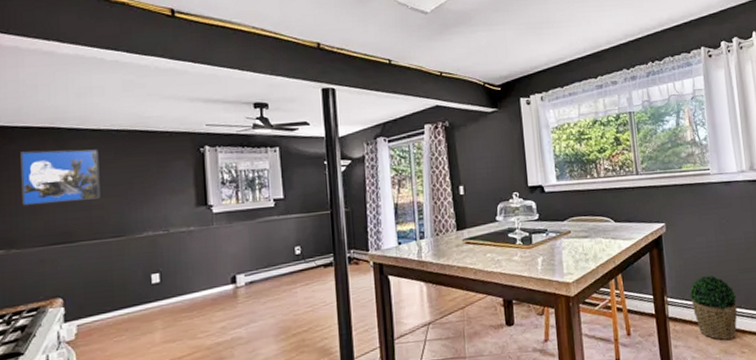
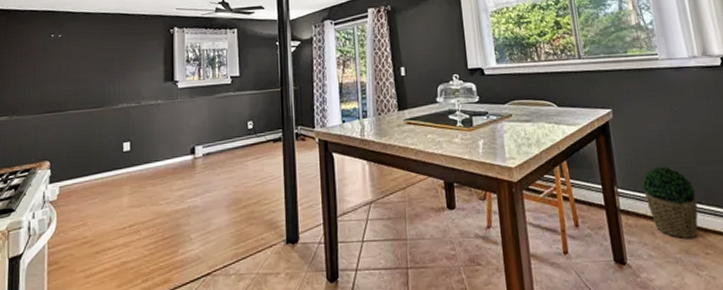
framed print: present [20,149,101,206] -> none [24,29,88,79]

